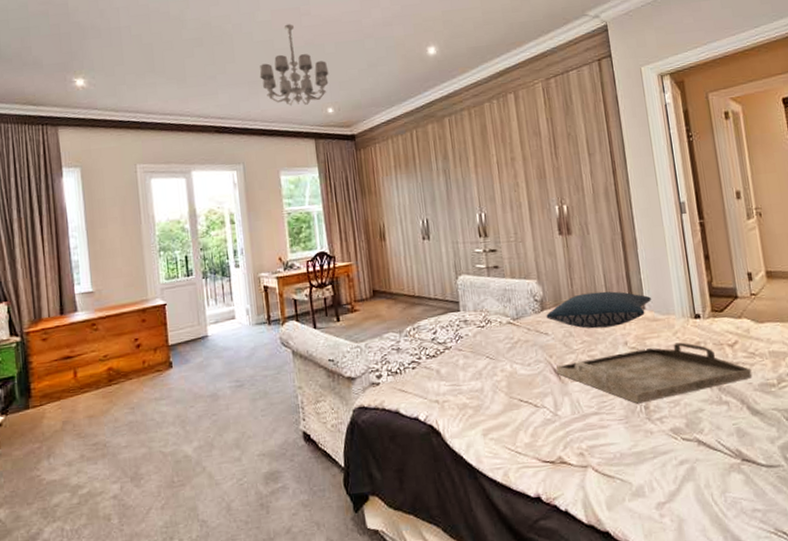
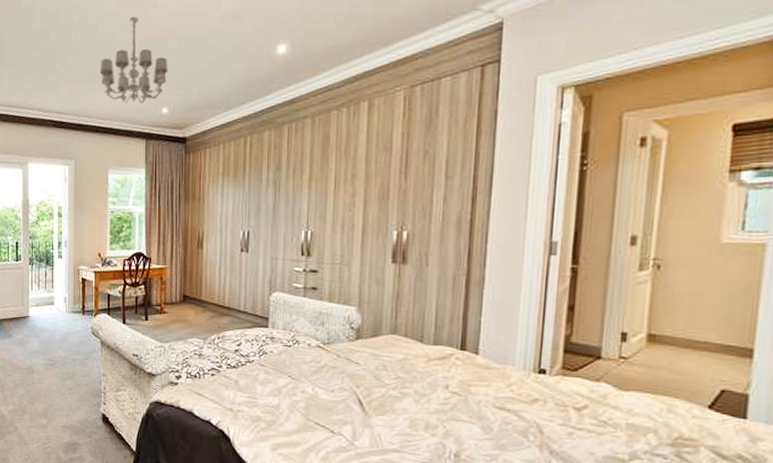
pillow: present [546,291,651,329] -> none [360,328,488,368]
serving tray: present [555,342,753,404] -> none [361,395,598,451]

